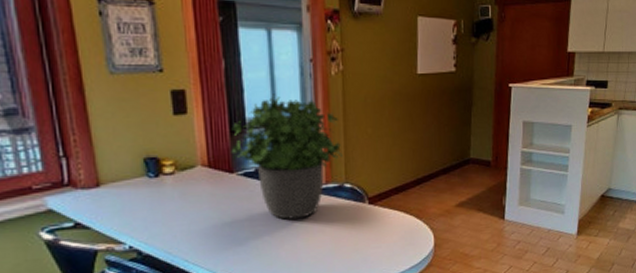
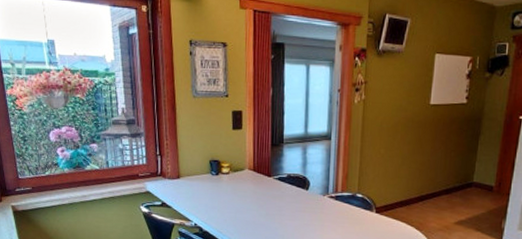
potted plant: present [231,94,343,220] -> none [270,117,358,218]

